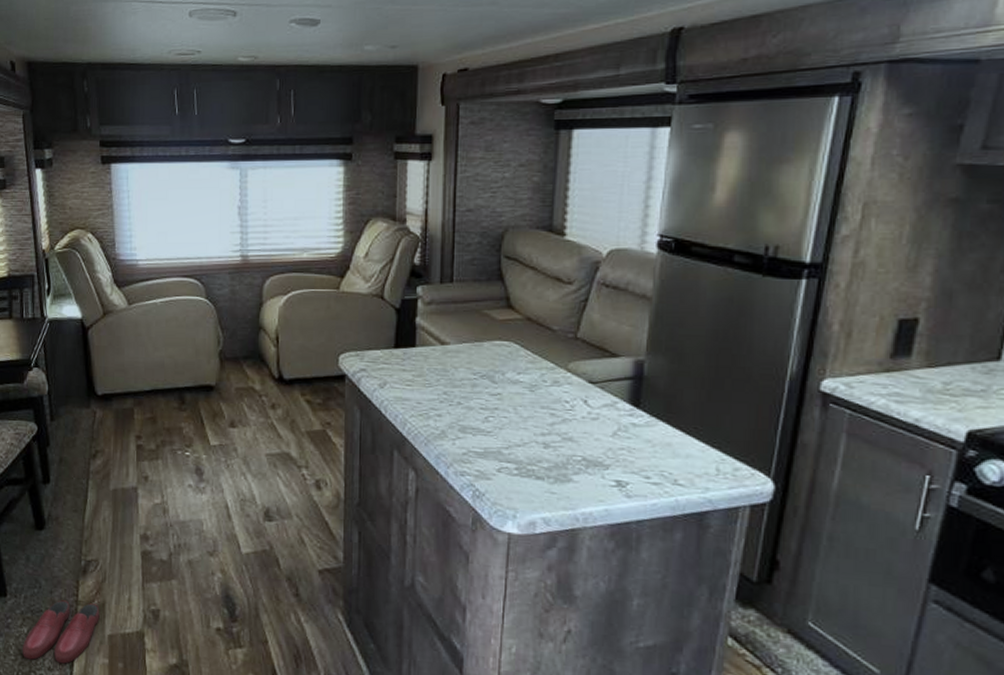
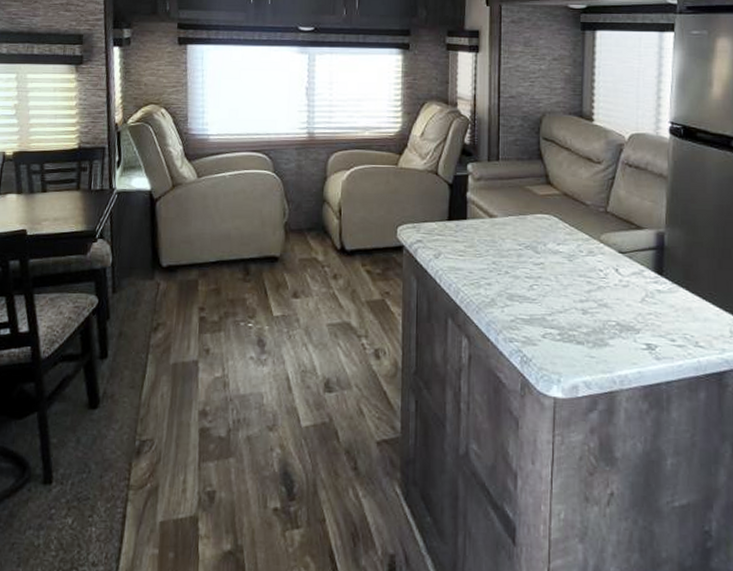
slippers: present [23,600,100,664] -> none [65,485,152,557]

